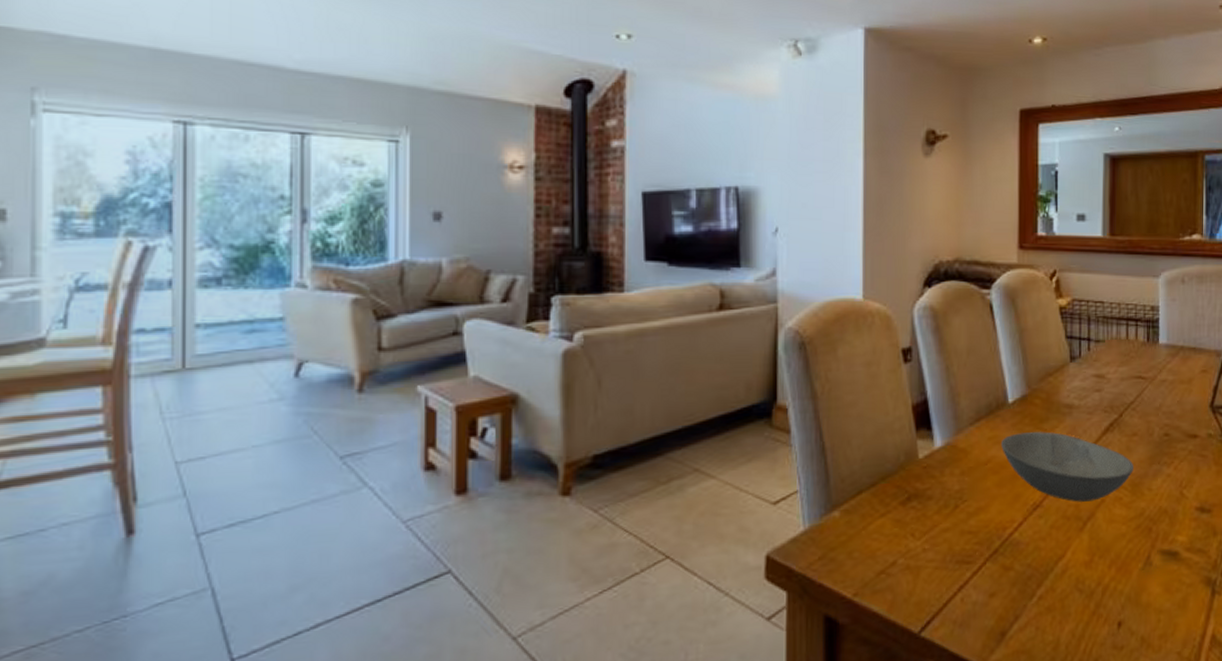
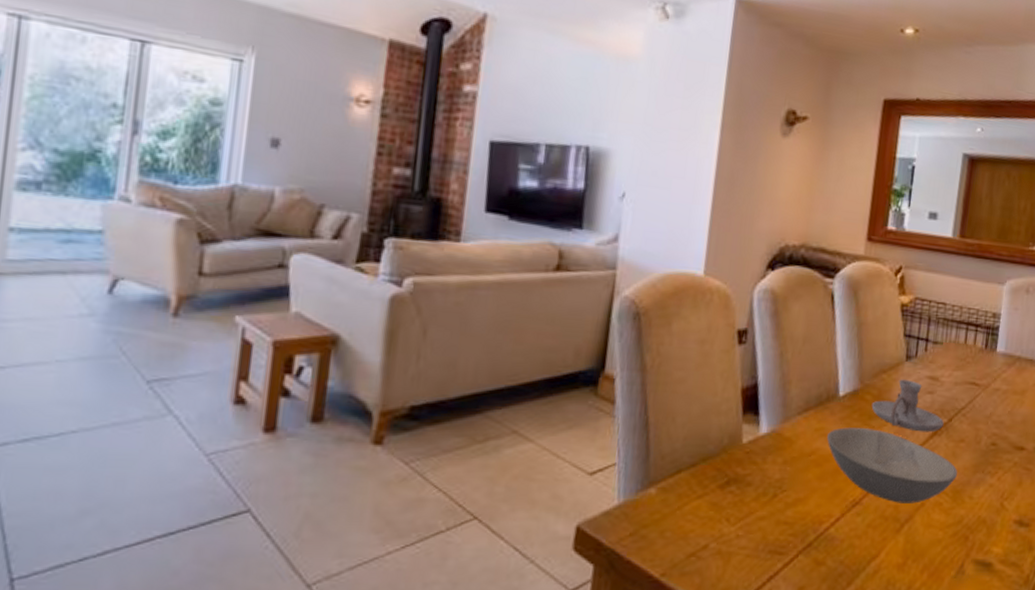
candle holder: none [1041,380,1115,430] -> present [871,379,944,433]

